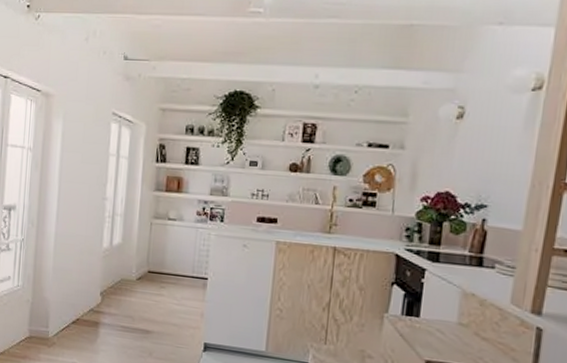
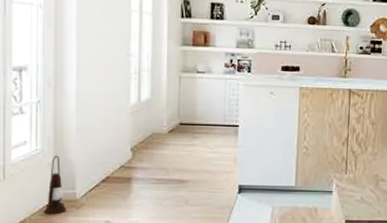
lantern: none [20,292,40,351] -> present [44,155,67,215]

